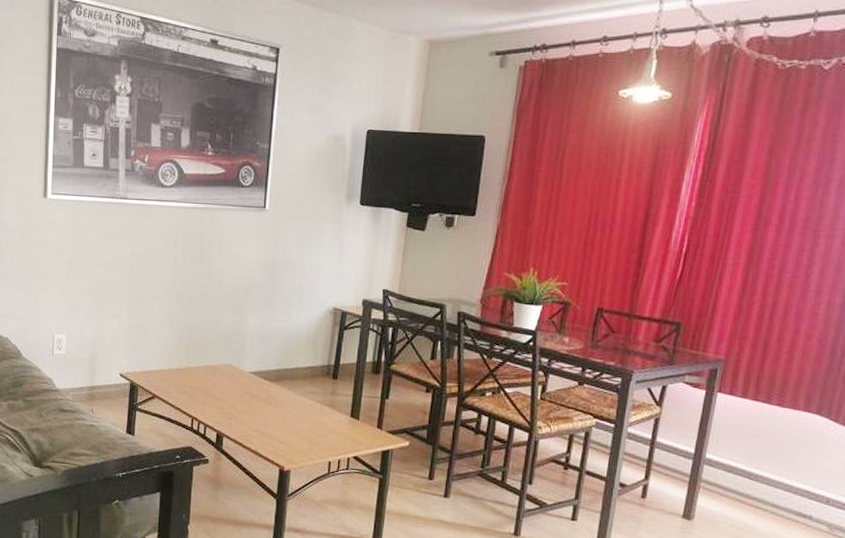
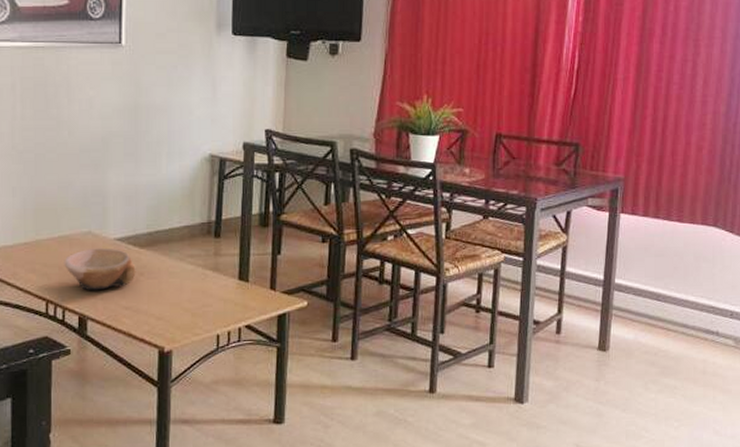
bowl: none [207,379,265,414] -> present [64,249,136,291]

